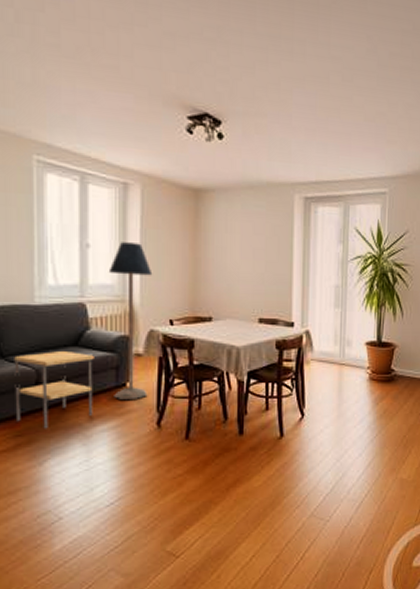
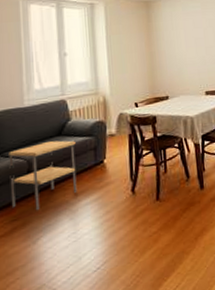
floor lamp: present [108,242,153,399] -> none [83,47,122,175]

